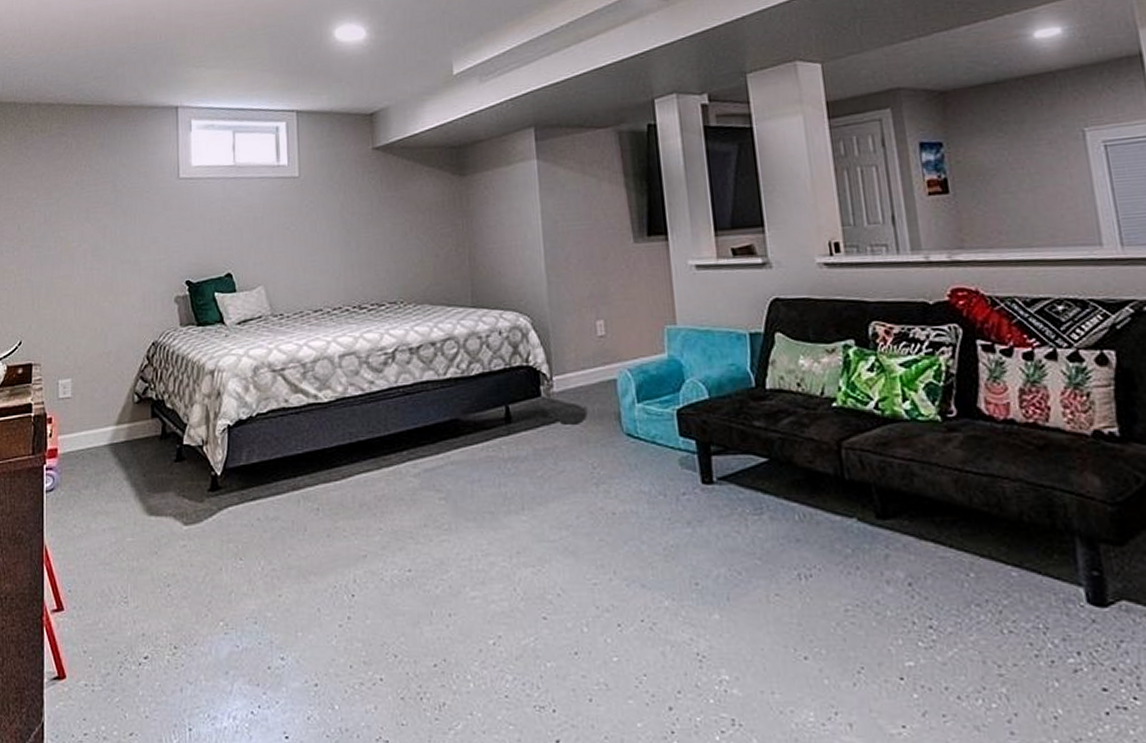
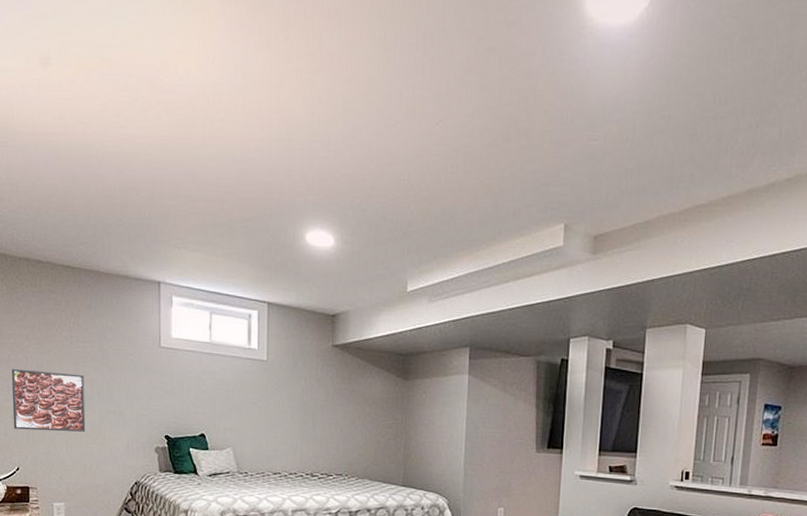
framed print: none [17,222,97,296] -> present [11,368,86,432]

